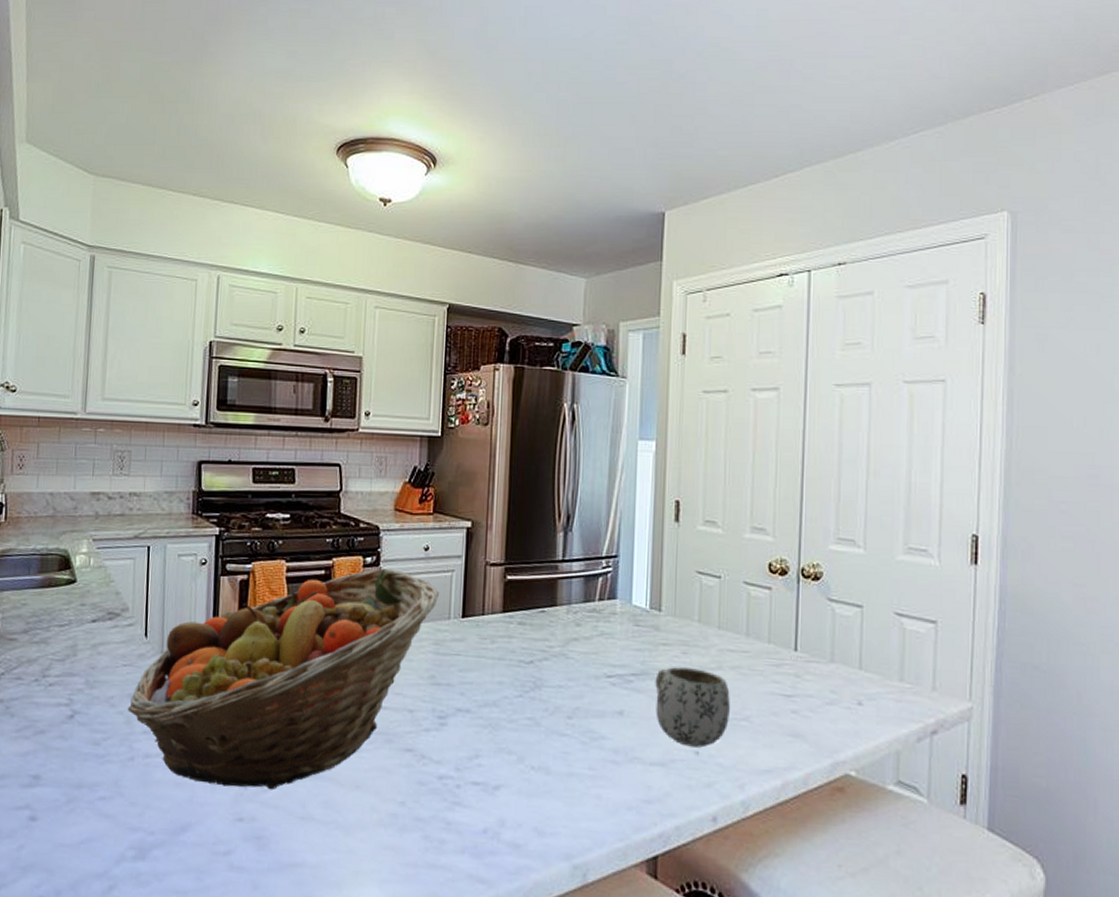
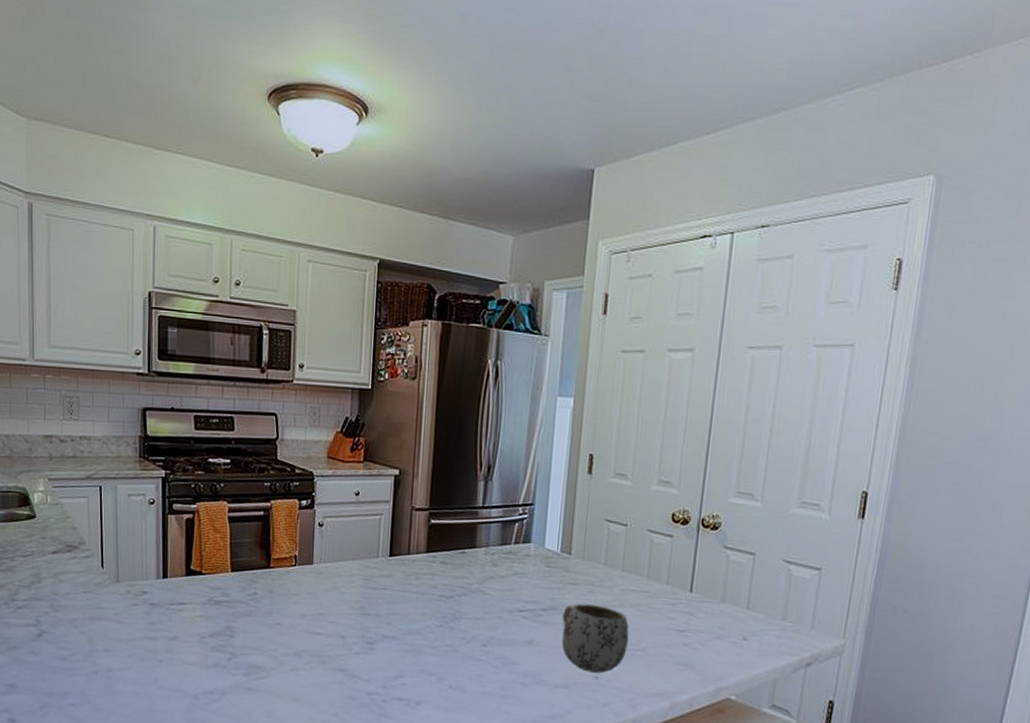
fruit basket: present [127,568,440,790] -> none [89,511,369,701]

